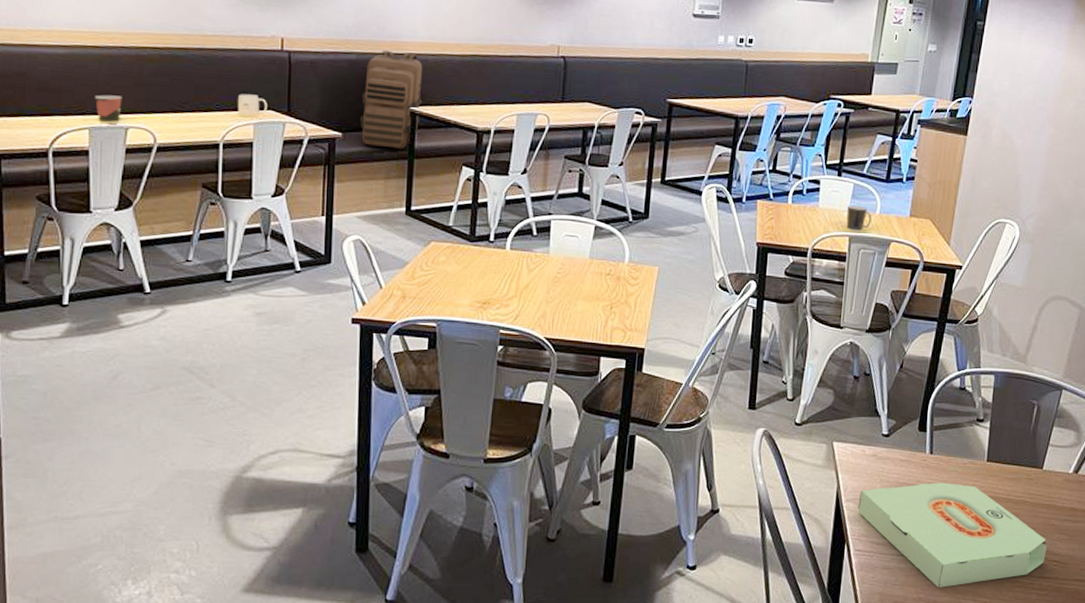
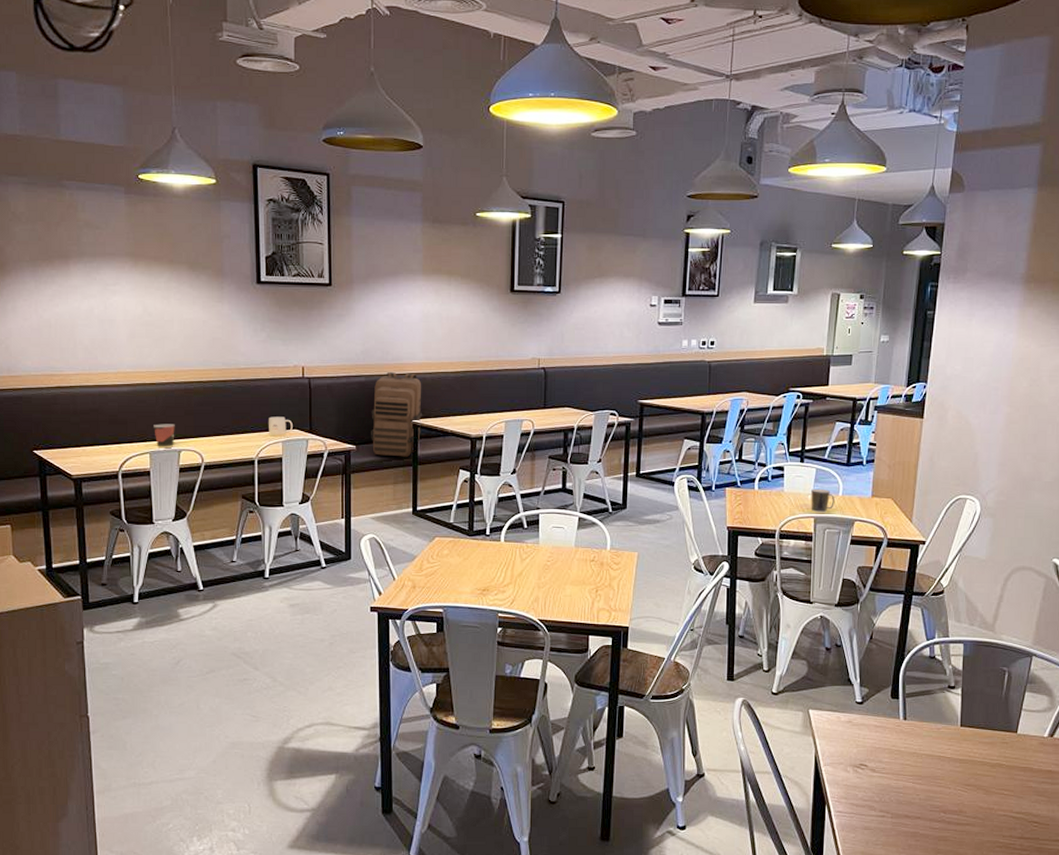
pizza box: present [857,482,1047,588] -> none [836,746,1026,847]

